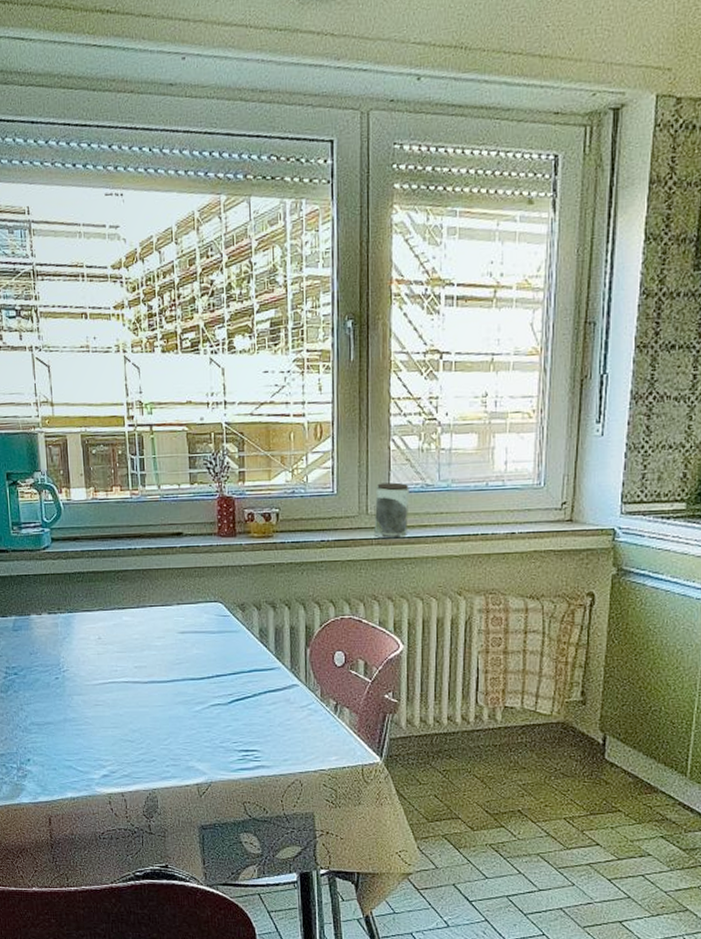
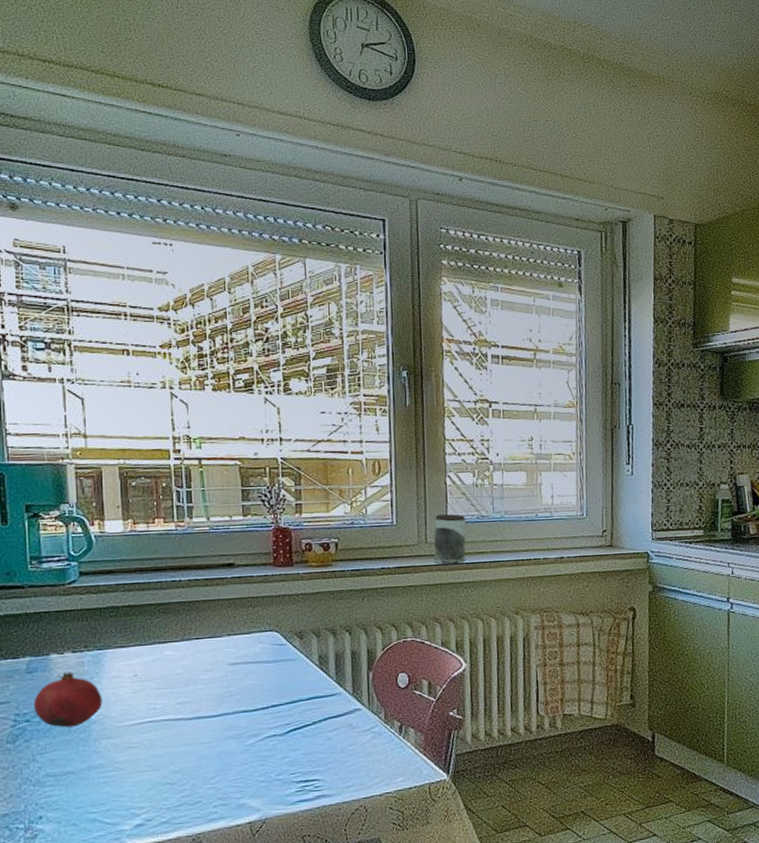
fruit: none [19,632,74,682] -> present [33,672,103,728]

